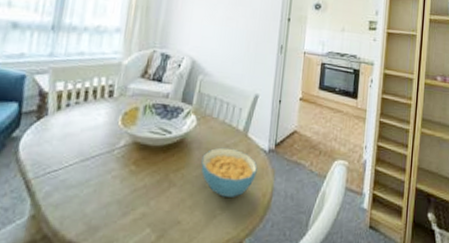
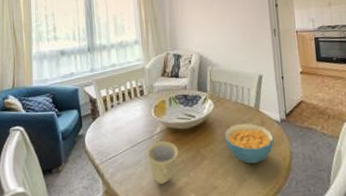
cup: none [99,158,143,213] -> present [146,141,179,184]

